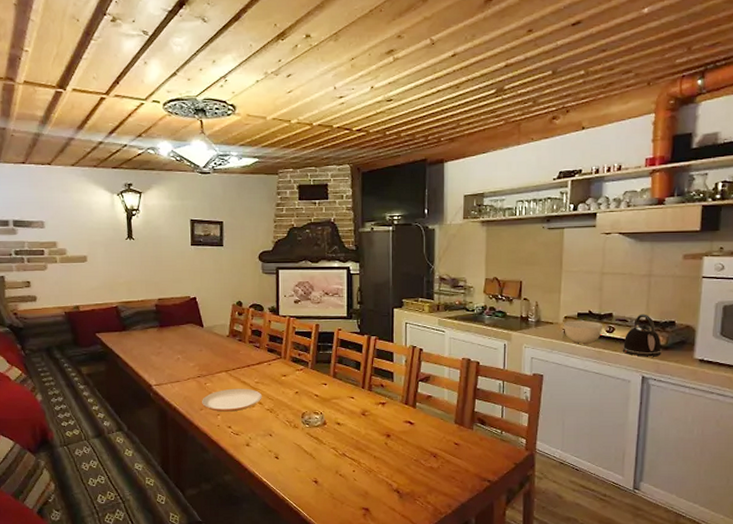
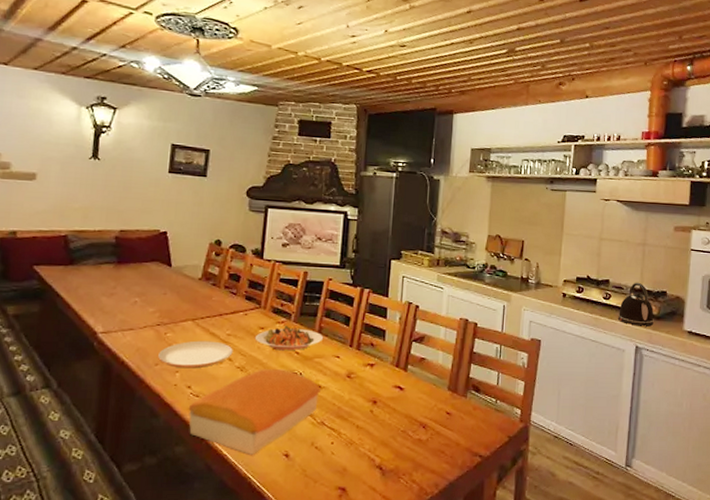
bread loaf: none [231,410,341,481] -> present [188,369,322,455]
salad: none [279,372,339,394] -> present [254,325,324,351]
bowl: present [563,320,603,344] -> none [562,284,601,310]

